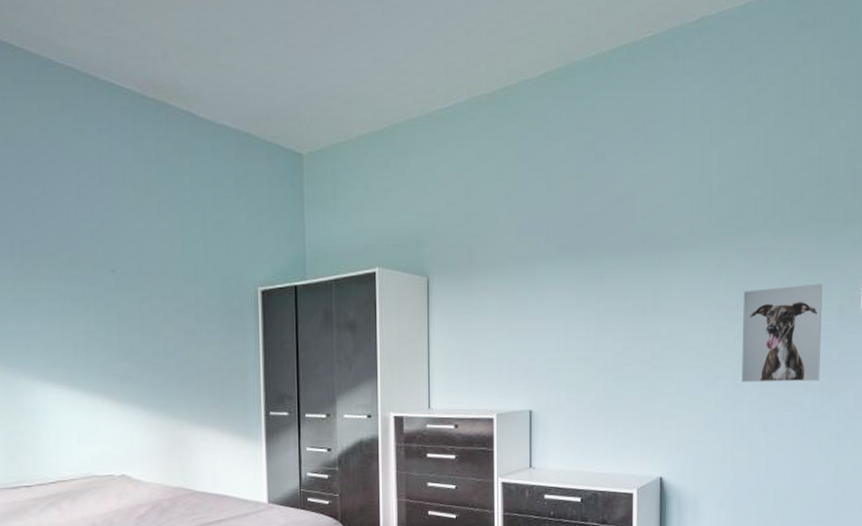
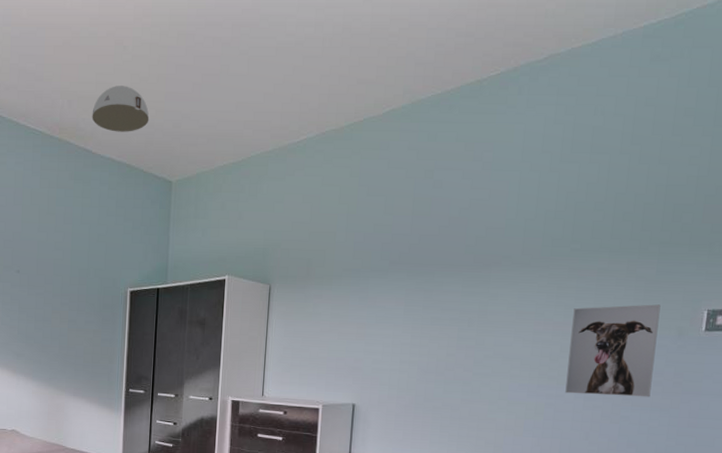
ceiling light: none [195,34,269,93] -> present [92,86,150,132]

